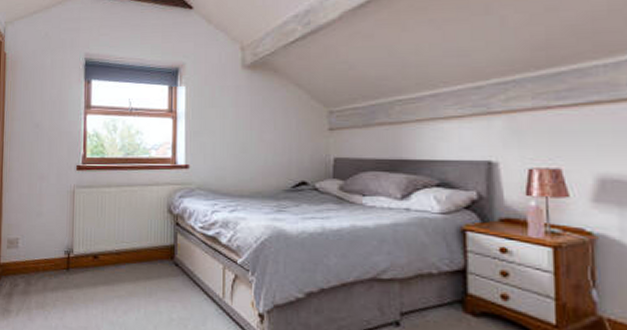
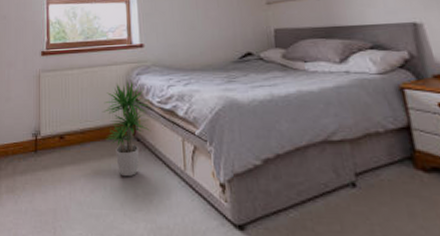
potted plant: none [139,203,193,301] -> present [102,81,152,177]

